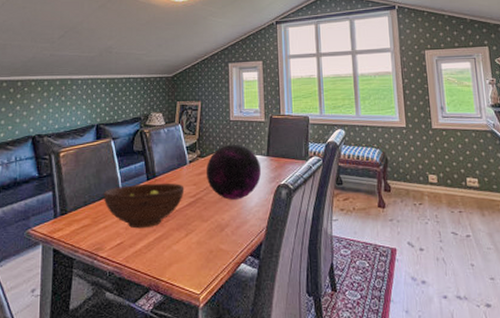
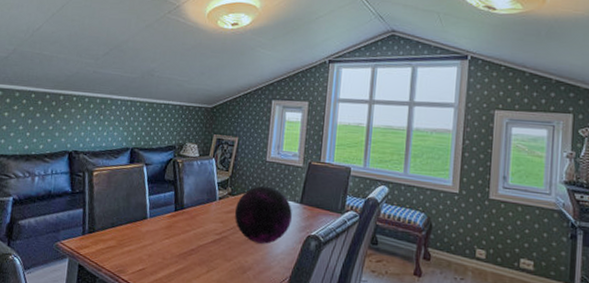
fruit bowl: present [103,183,185,229] -> none [130,213,211,259]

